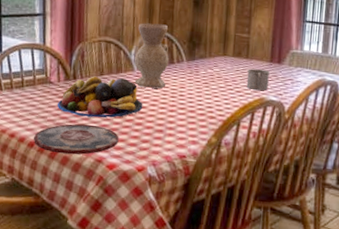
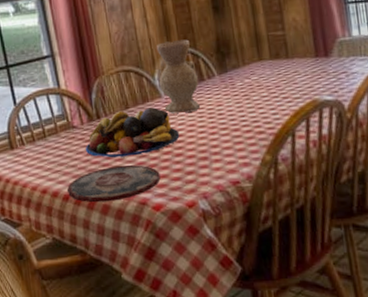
mug: present [246,68,269,90] -> none [291,67,320,93]

